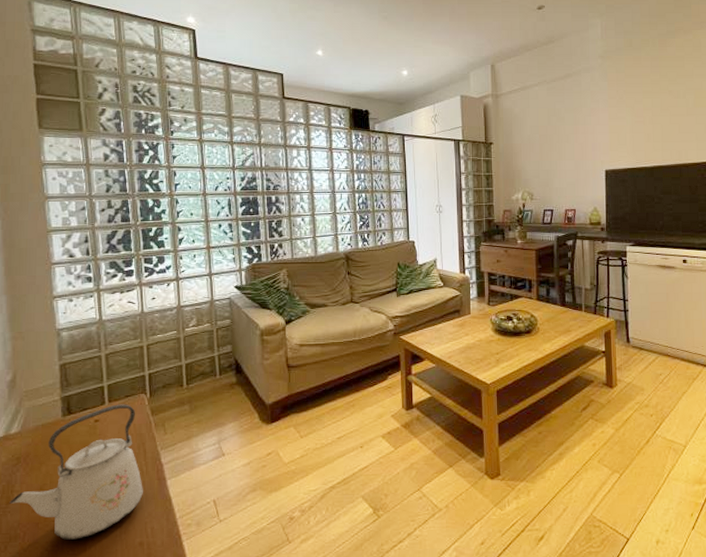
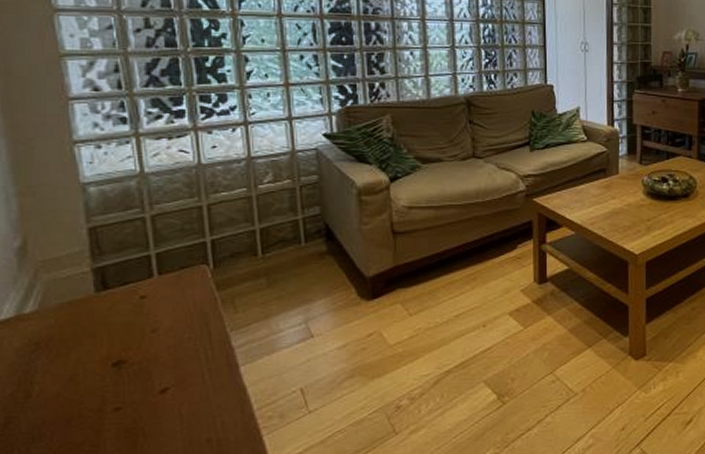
kettle: present [9,404,143,540] -> none [29,277,209,438]

